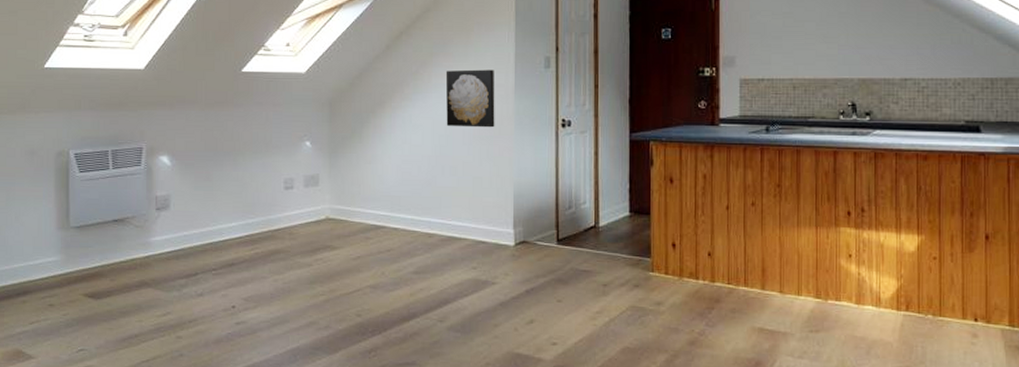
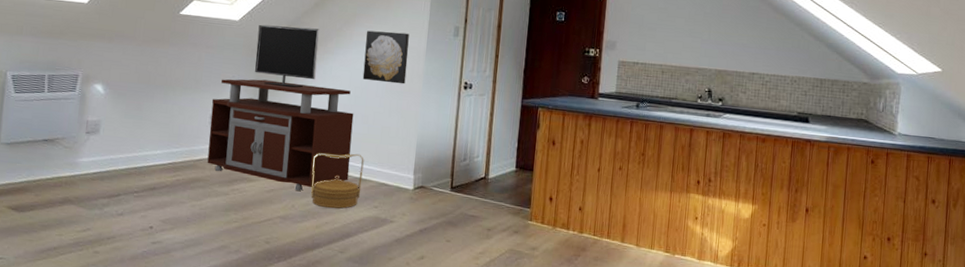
tv stand: none [284,74,441,256] -> present [207,24,354,191]
basket: none [399,210,457,273] -> present [311,153,364,209]

